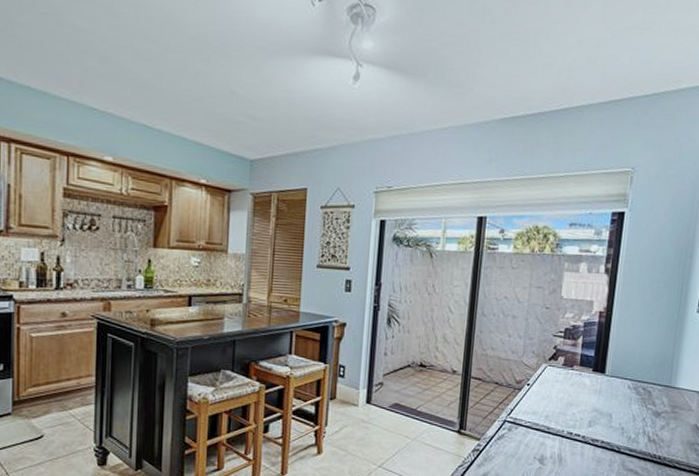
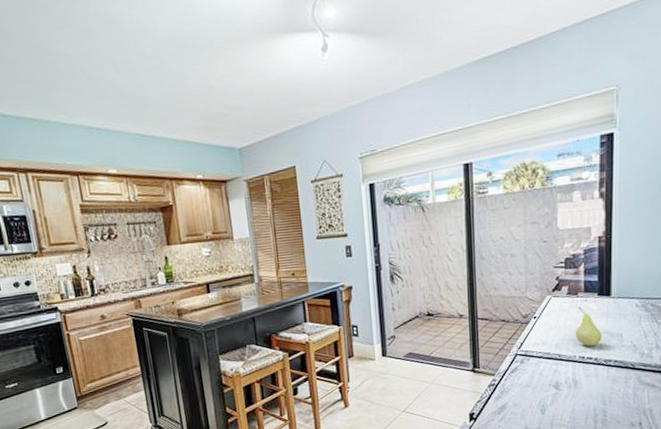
fruit: none [566,379,592,424] -> present [575,306,602,347]

